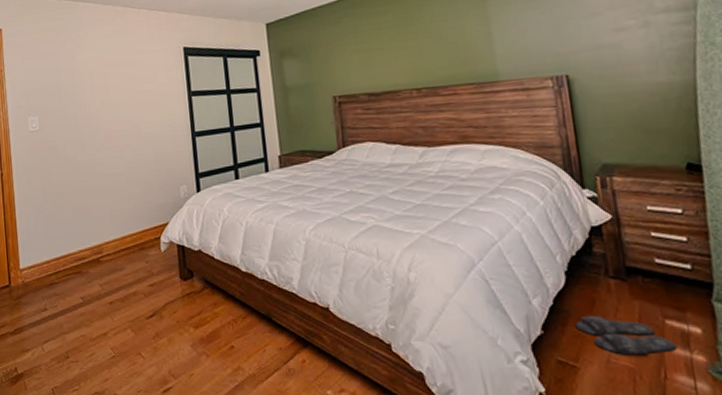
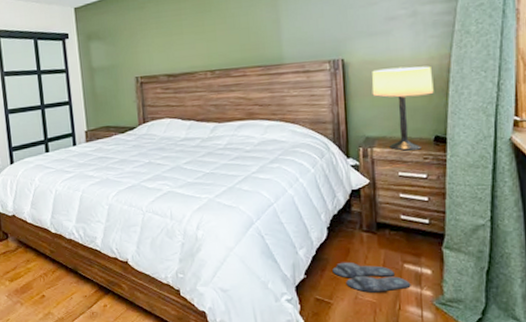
table lamp: none [603,82,680,182] -> present [371,66,434,152]

